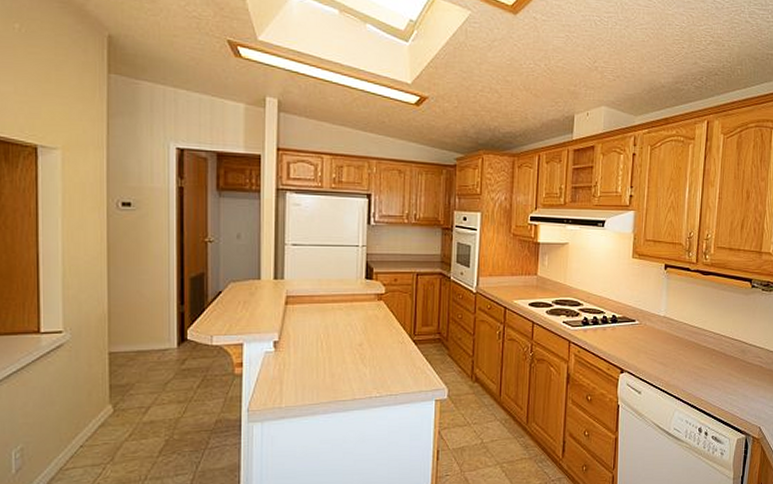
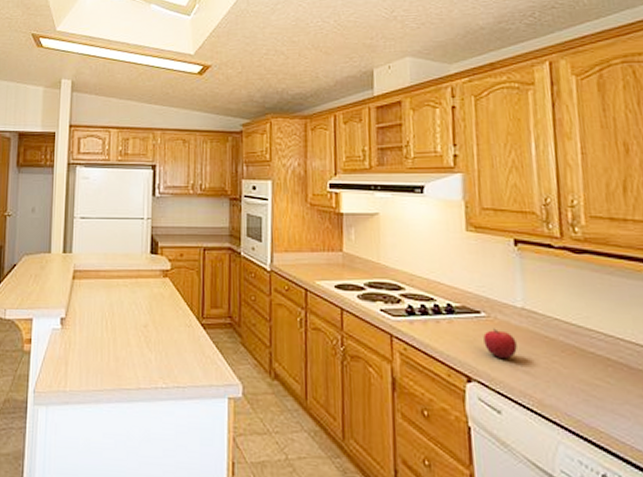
fruit: none [635,332,657,354] -> present [483,328,517,358]

